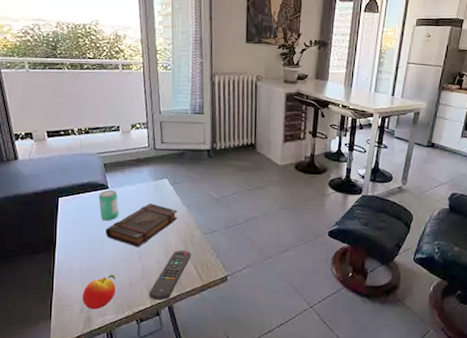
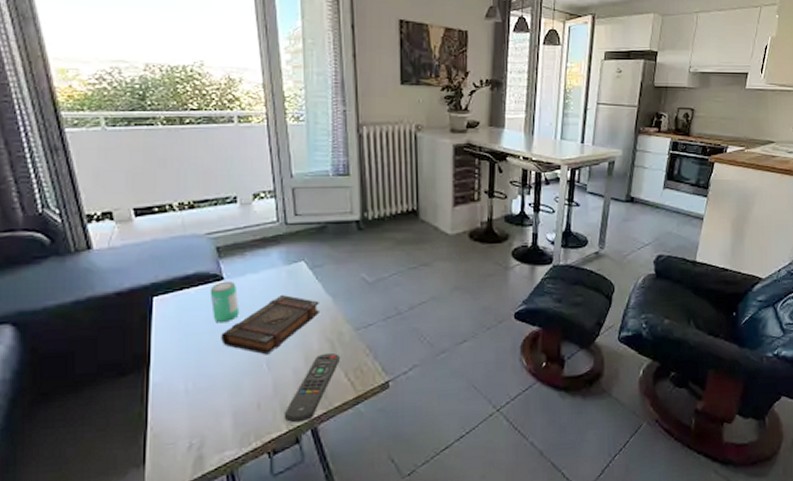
apple: present [82,274,116,310] -> none [189,394,237,445]

